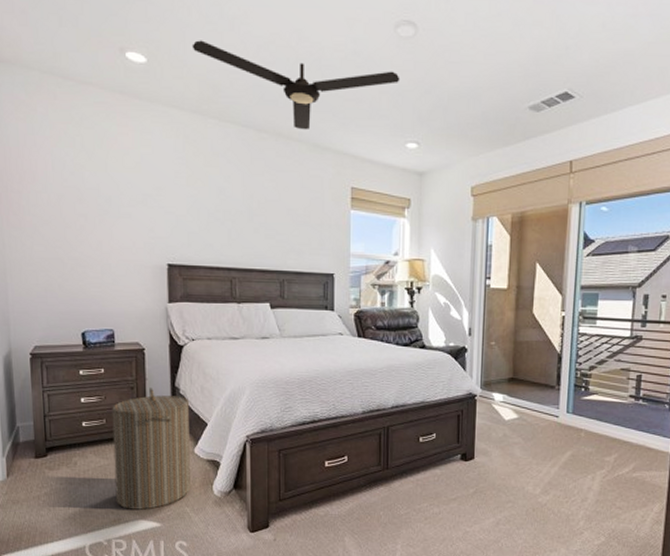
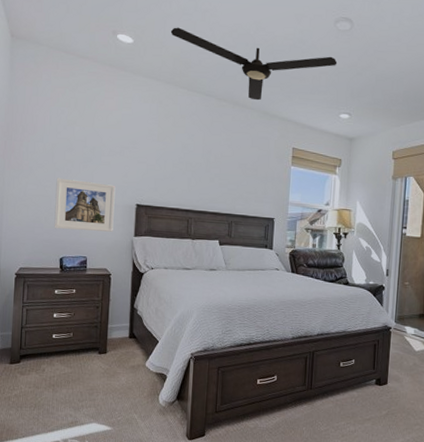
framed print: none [68,236,143,299] -> present [54,177,116,232]
laundry hamper: present [112,387,191,510] -> none [75,307,145,414]

